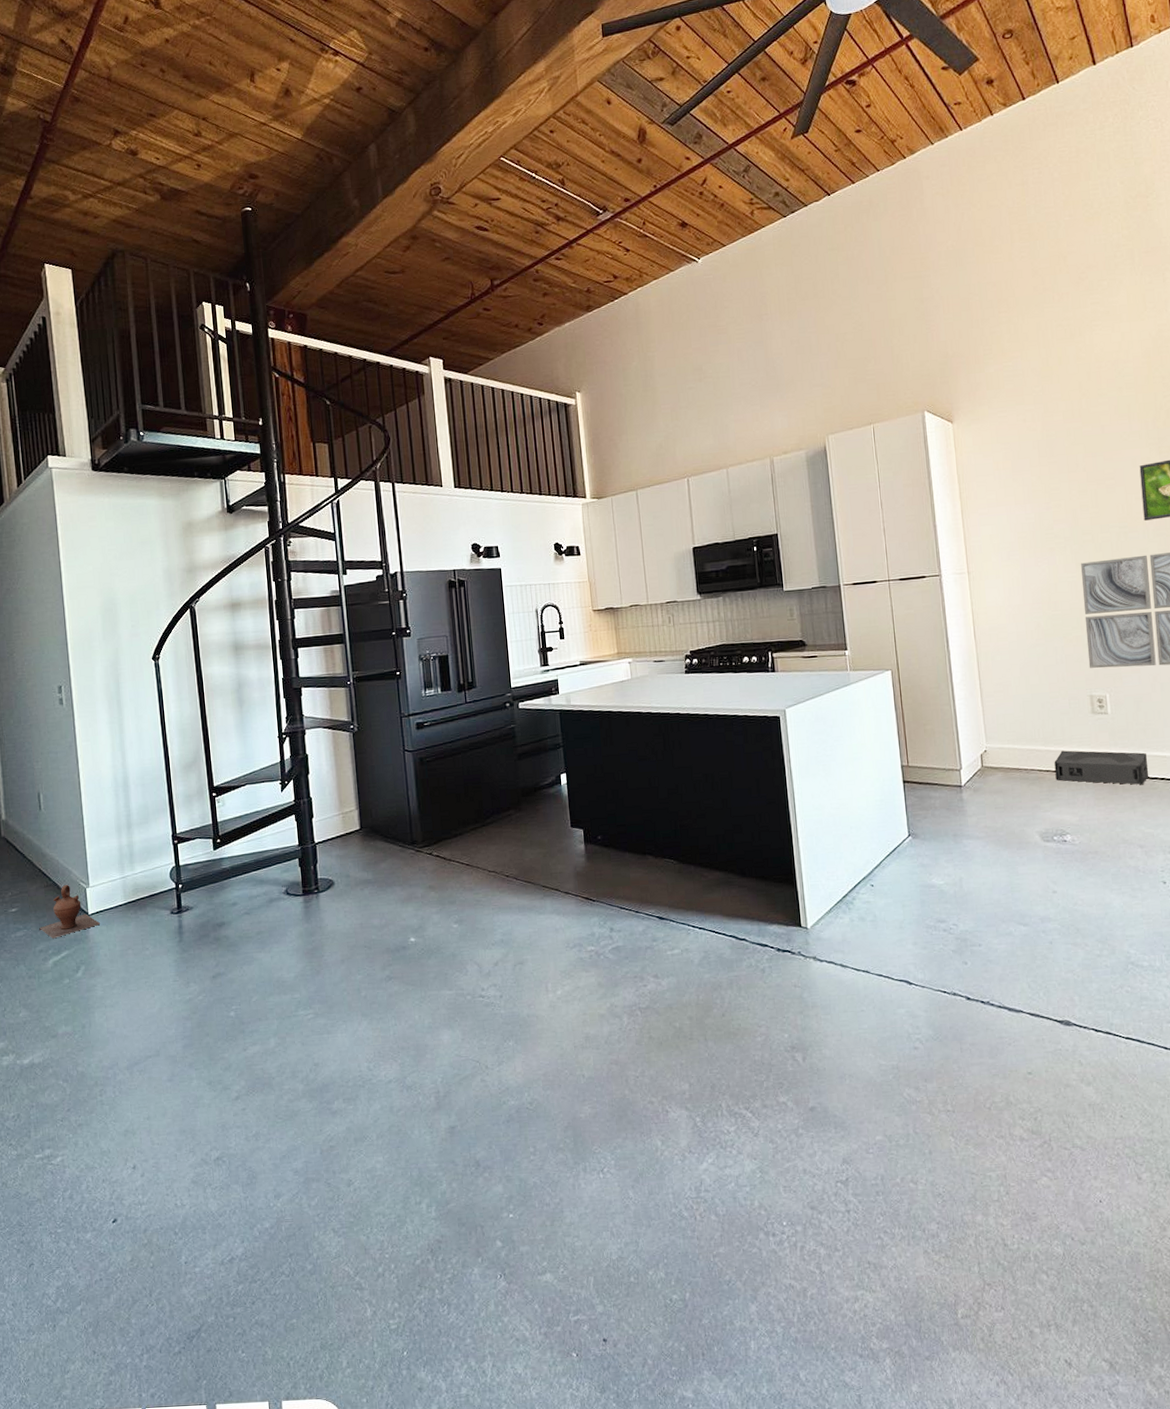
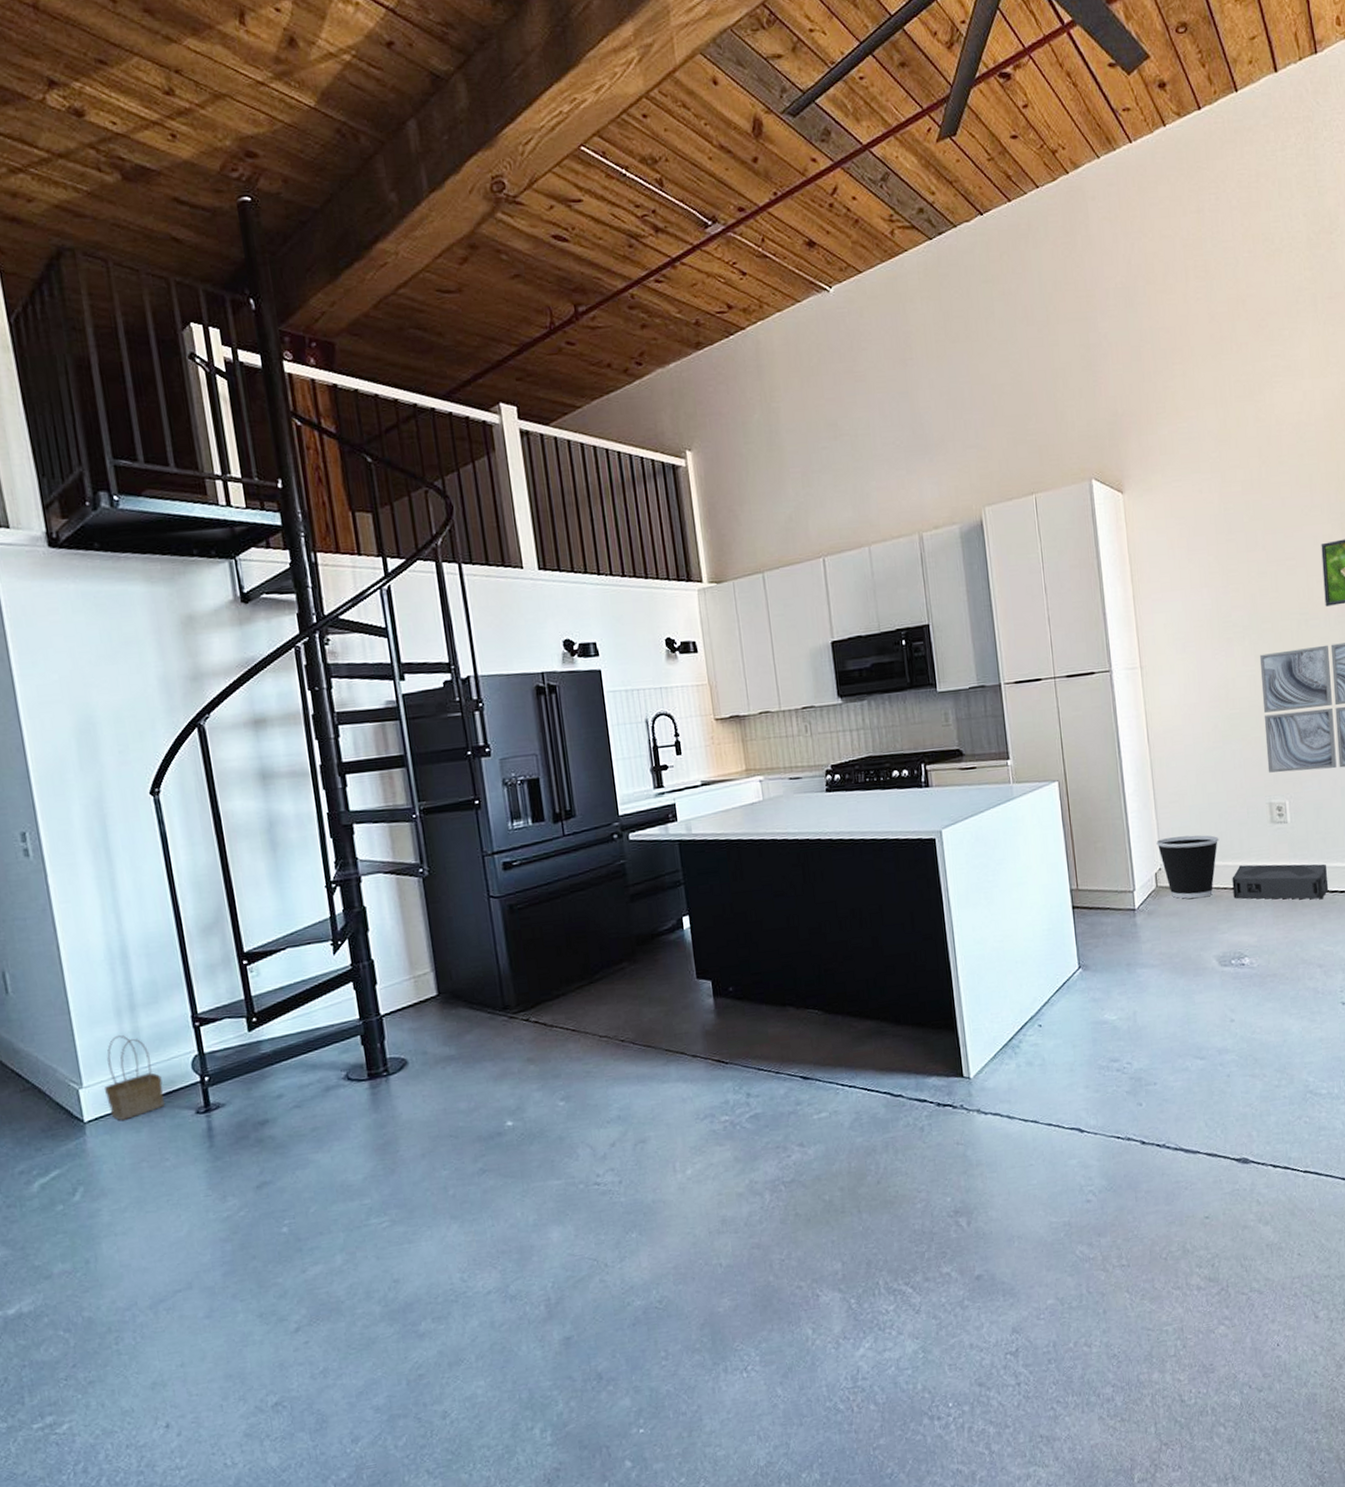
ceramic jug: present [39,885,101,939] -> none [17,1087,102,1156]
basket: none [105,846,148,916] -> present [105,1034,165,1121]
wastebasket: none [982,721,1042,779] -> present [1156,835,1219,899]

